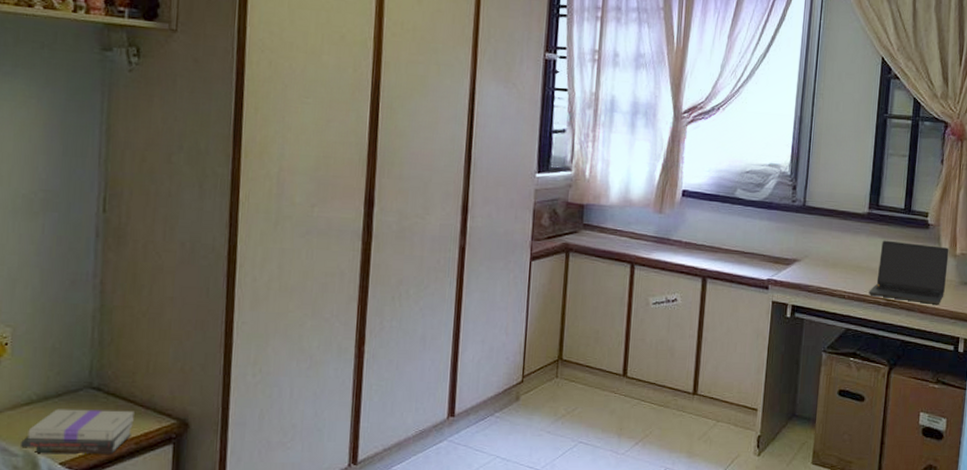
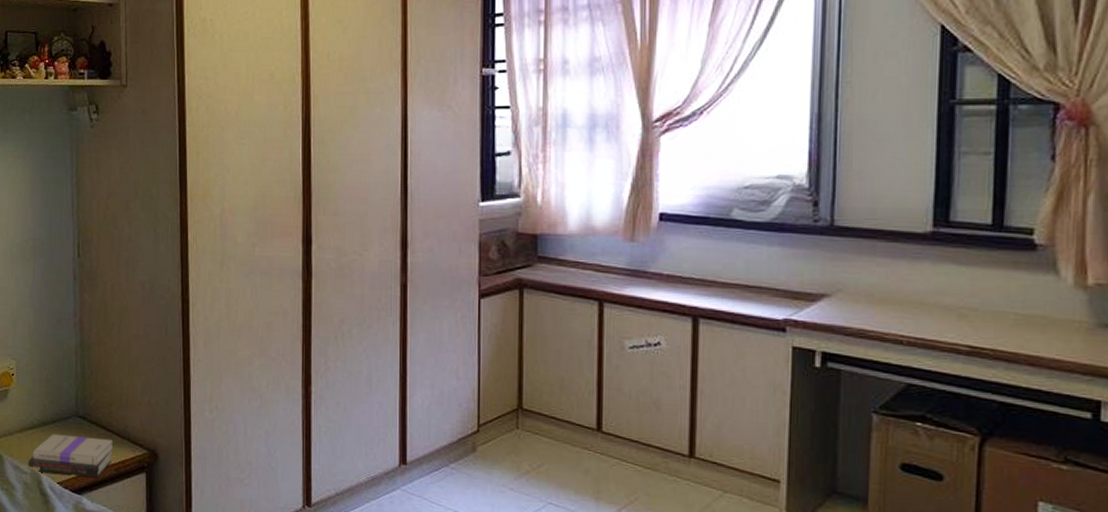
laptop: present [868,240,949,304] -> none [940,267,1074,355]

